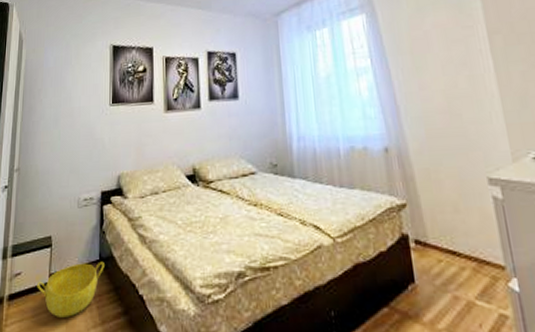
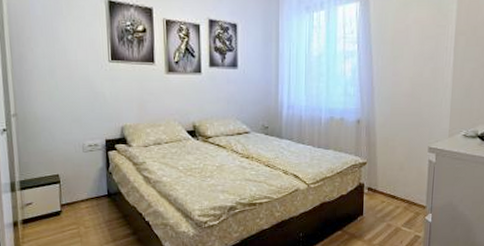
basket: present [37,261,104,317] -> none [49,196,113,237]

